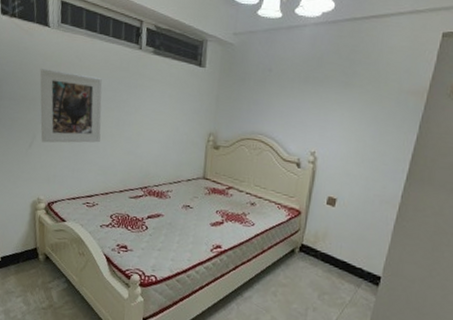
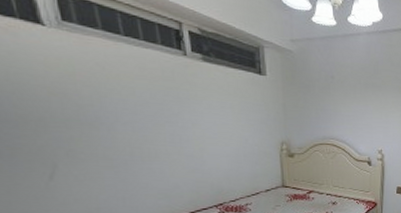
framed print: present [40,67,102,143] -> none [42,78,153,172]

